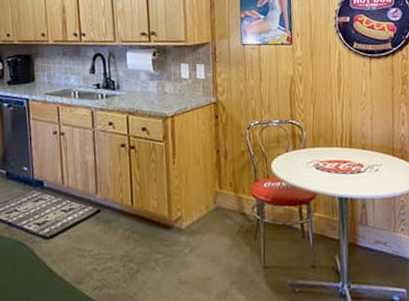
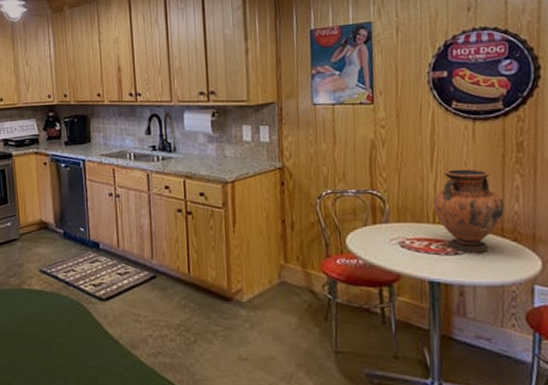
vase: none [340,99,394,171] -> present [433,169,505,253]

